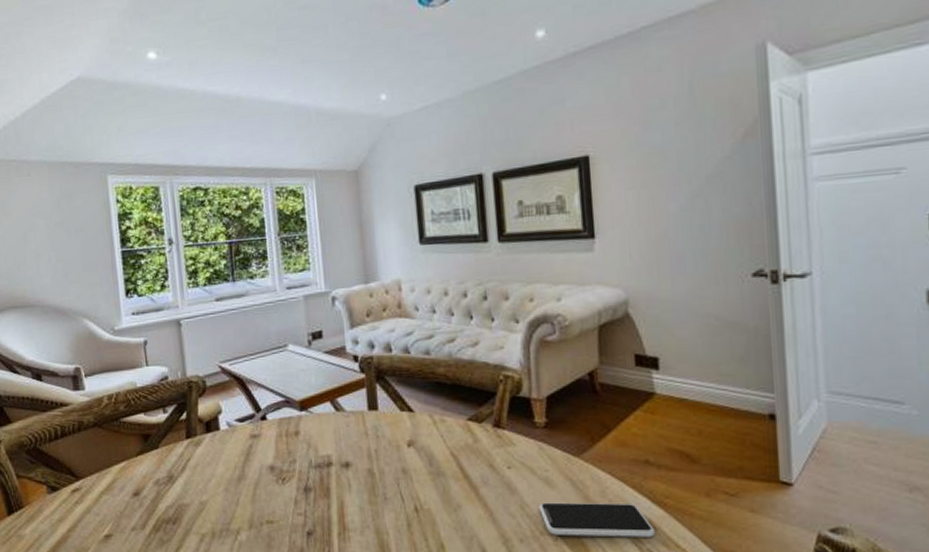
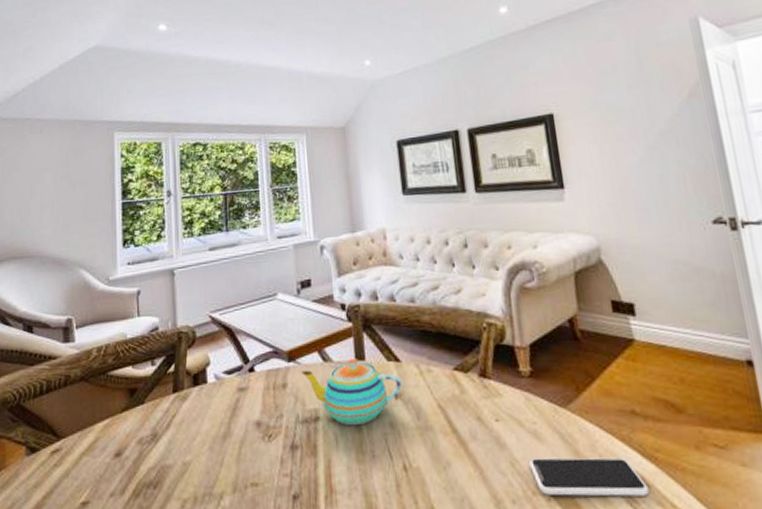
teapot: none [313,409,415,471] -> present [301,359,402,426]

